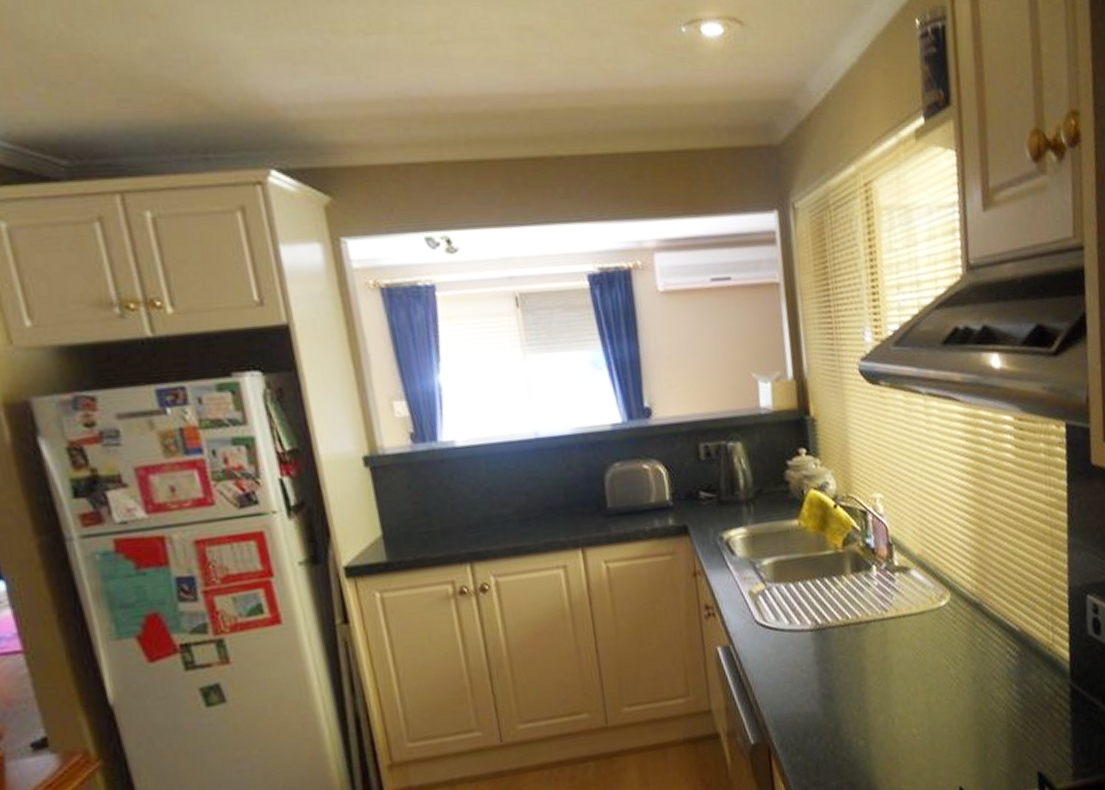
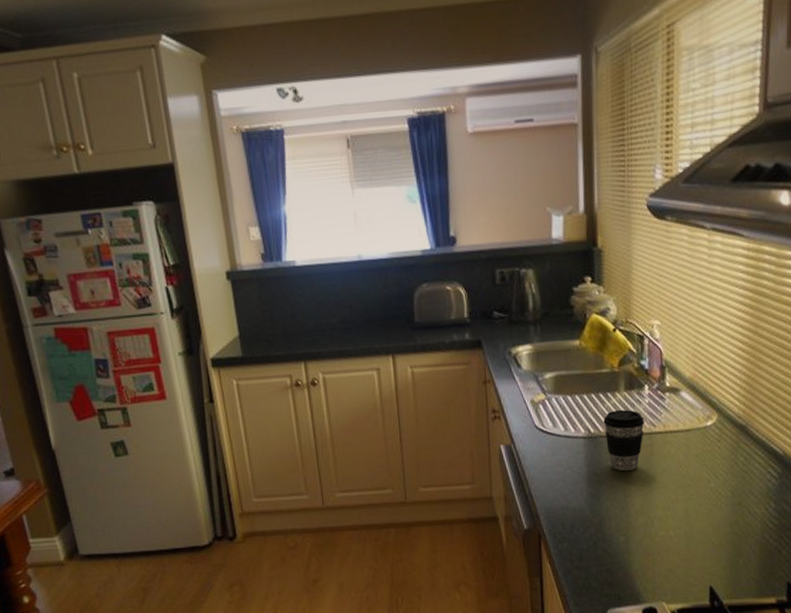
coffee cup: none [830,594,876,665] -> present [603,409,645,472]

